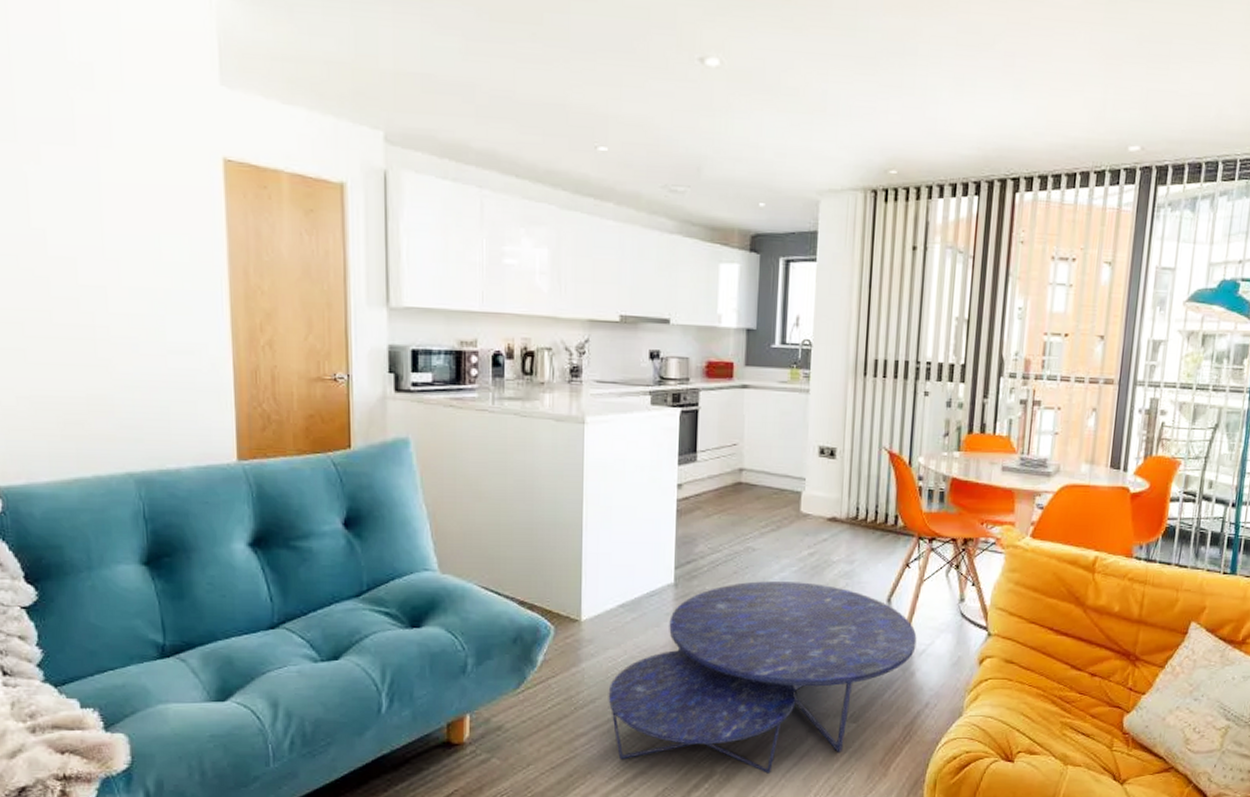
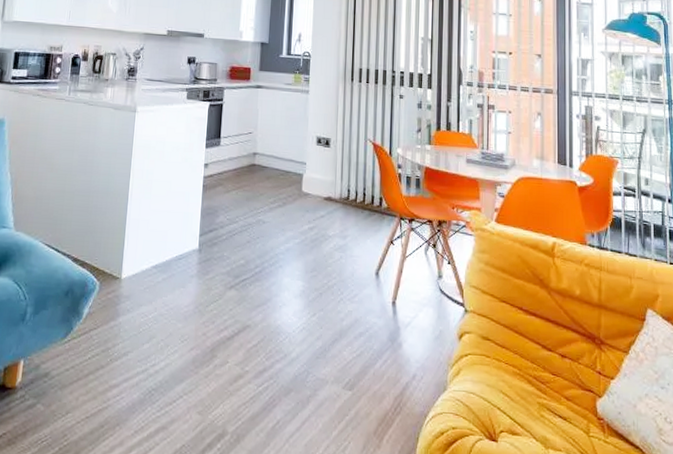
nesting table: present [608,581,917,774] -> none [138,250,402,437]

